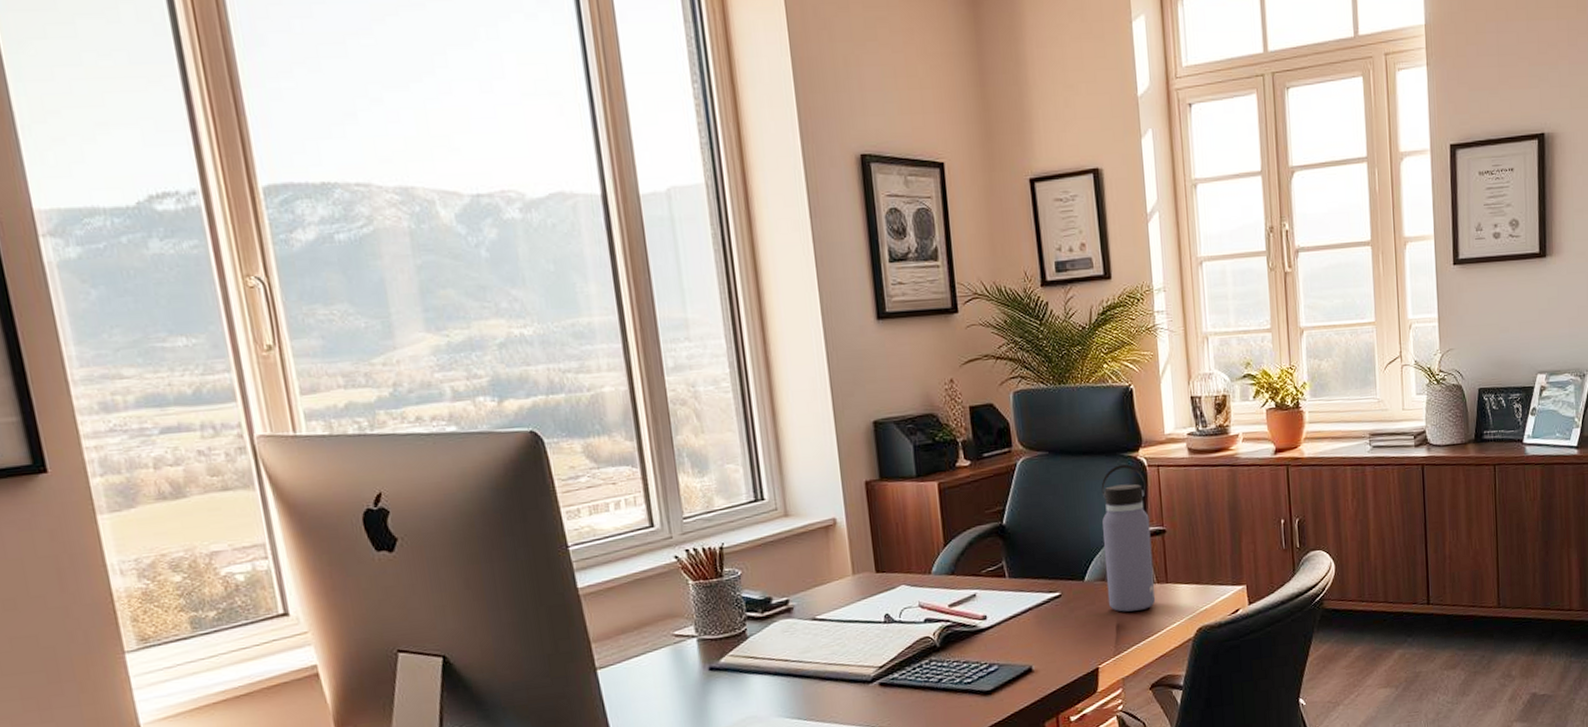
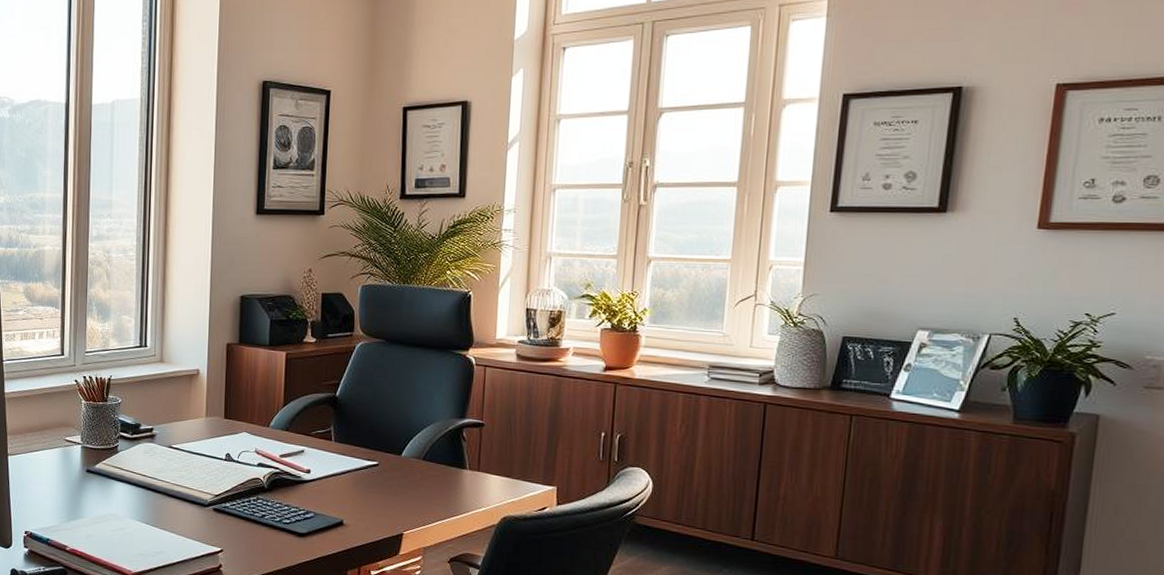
water bottle: present [1101,464,1156,612] -> none [420,360,471,491]

